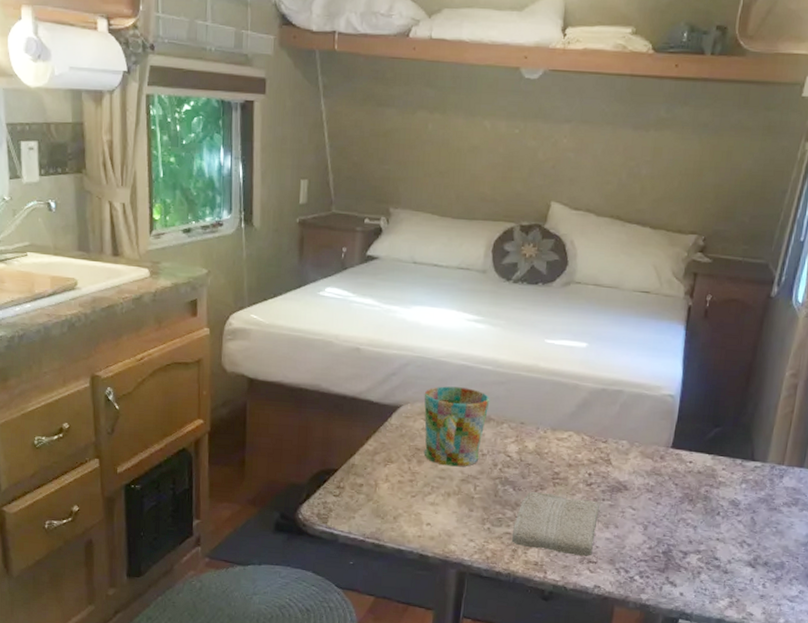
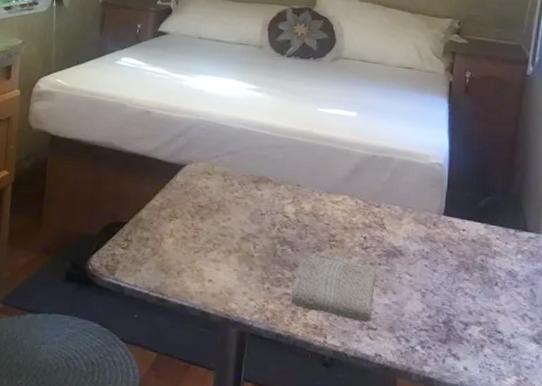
mug: present [423,386,490,467] -> none [206,148,268,225]

